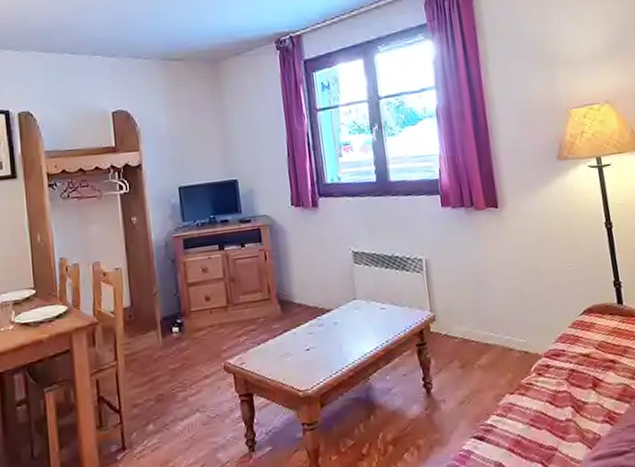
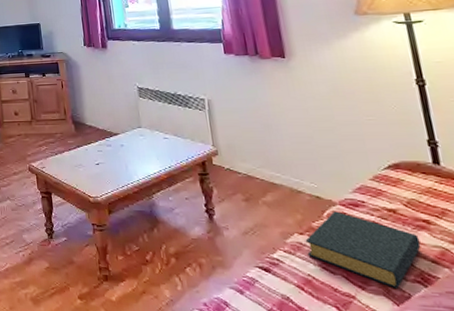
hardback book: none [515,364,609,432] -> present [305,211,421,288]

